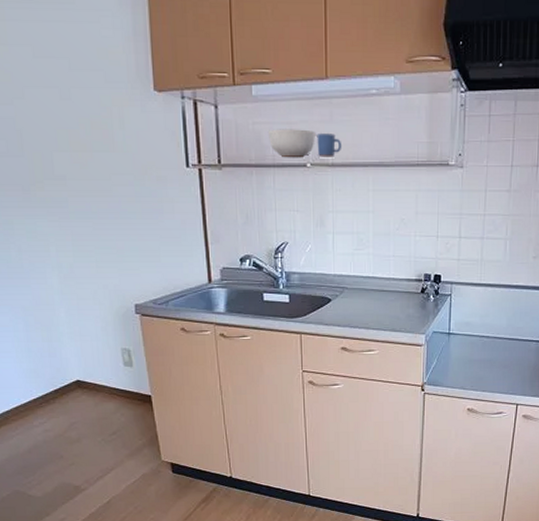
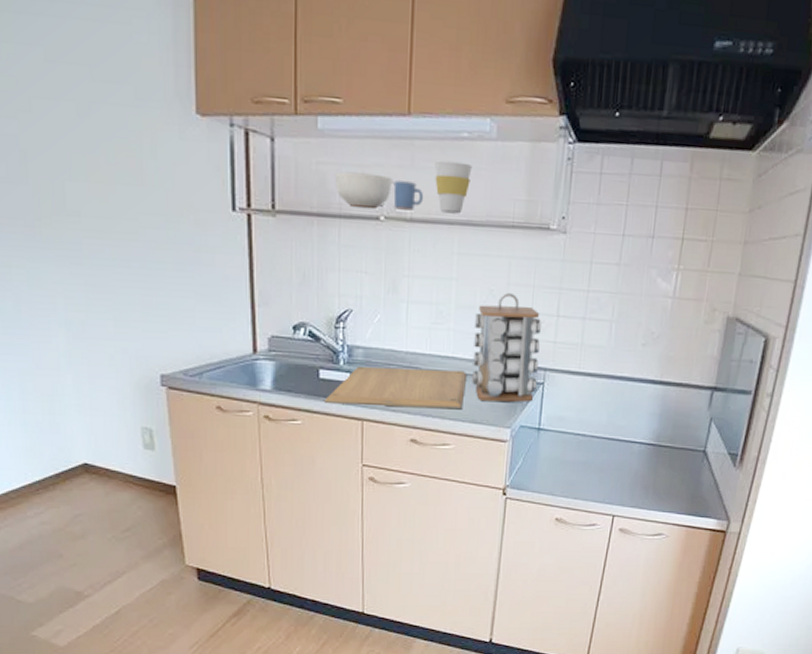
chopping board: none [268,288,385,322] -> present [323,366,466,410]
cup: none [350,114,381,158] -> present [435,160,473,214]
spice rack: none [389,220,446,313] -> present [472,292,541,403]

